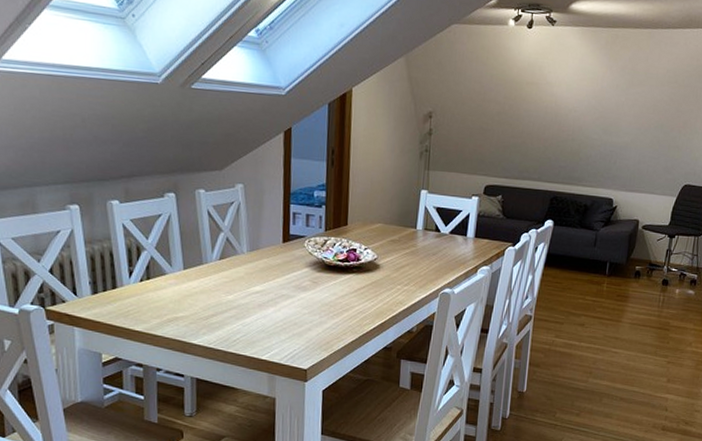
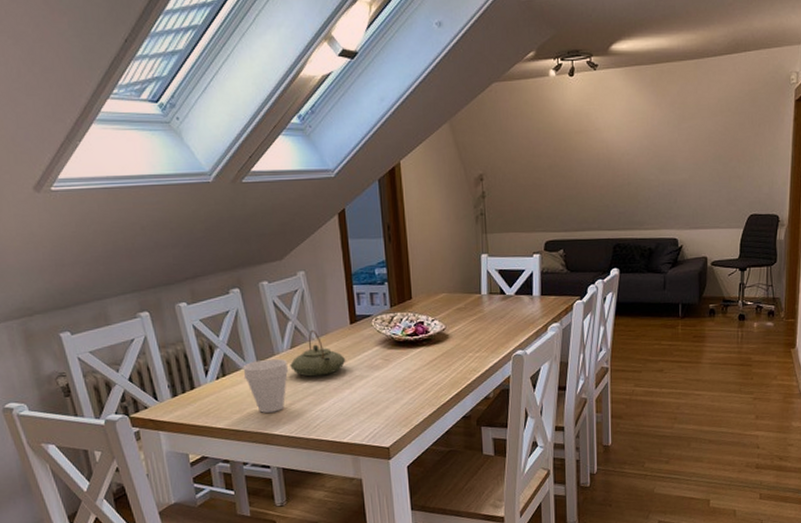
cup: none [168,267,215,322] -> present [243,358,289,413]
teapot: none [217,243,274,291] -> present [290,329,346,377]

